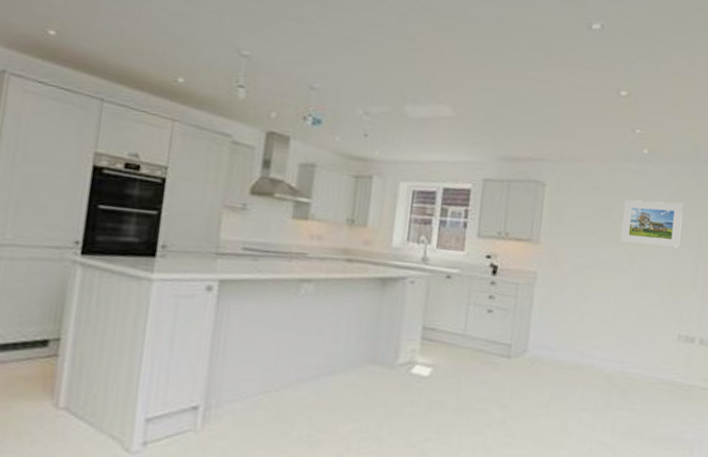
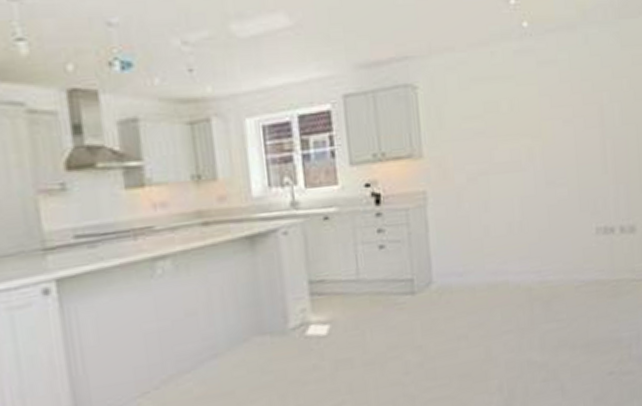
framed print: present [620,200,683,248] -> none [512,77,582,136]

